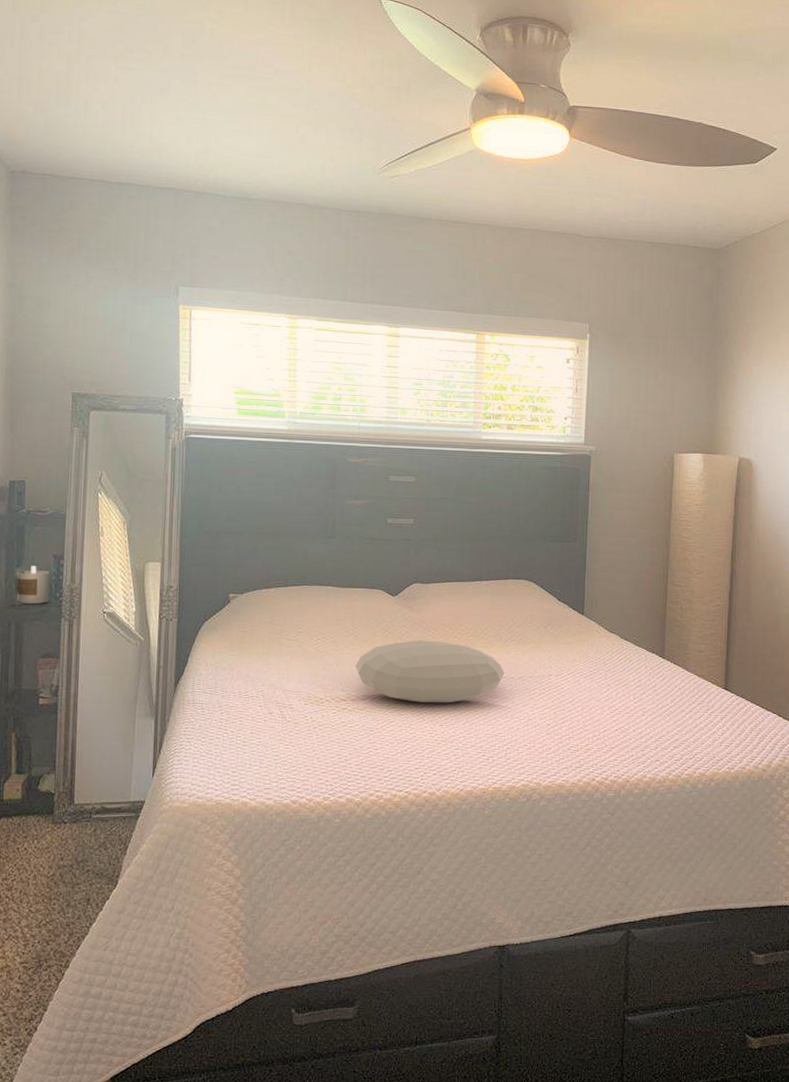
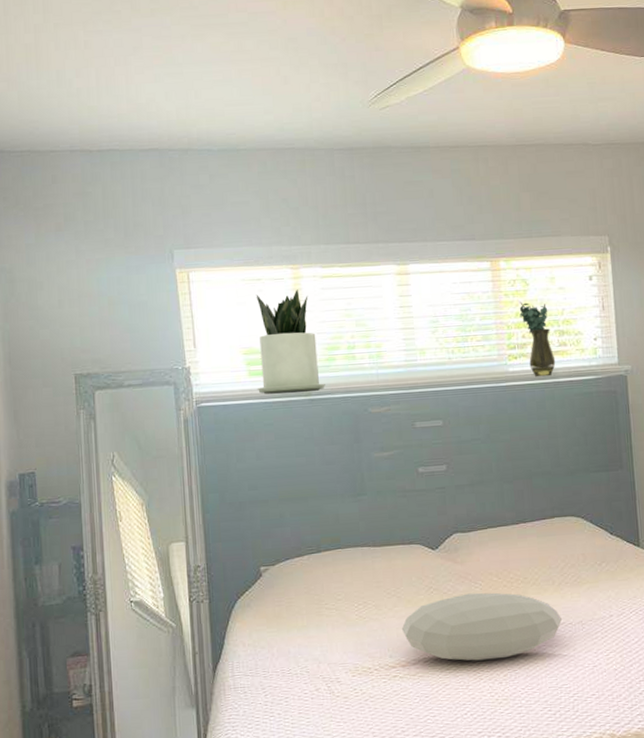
candle: present [16,566,51,605] -> none [35,560,72,603]
planter: none [244,338,309,437] -> present [256,289,325,395]
vase: none [498,375,527,448] -> present [519,302,556,377]

